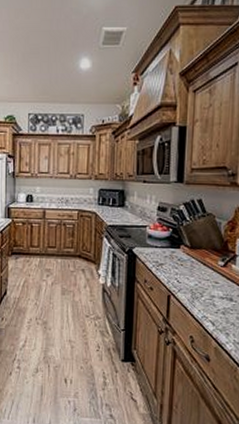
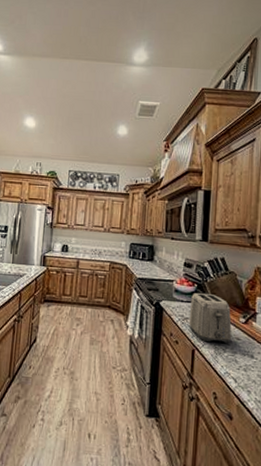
toaster: none [163,238,210,287] -> present [188,293,232,343]

